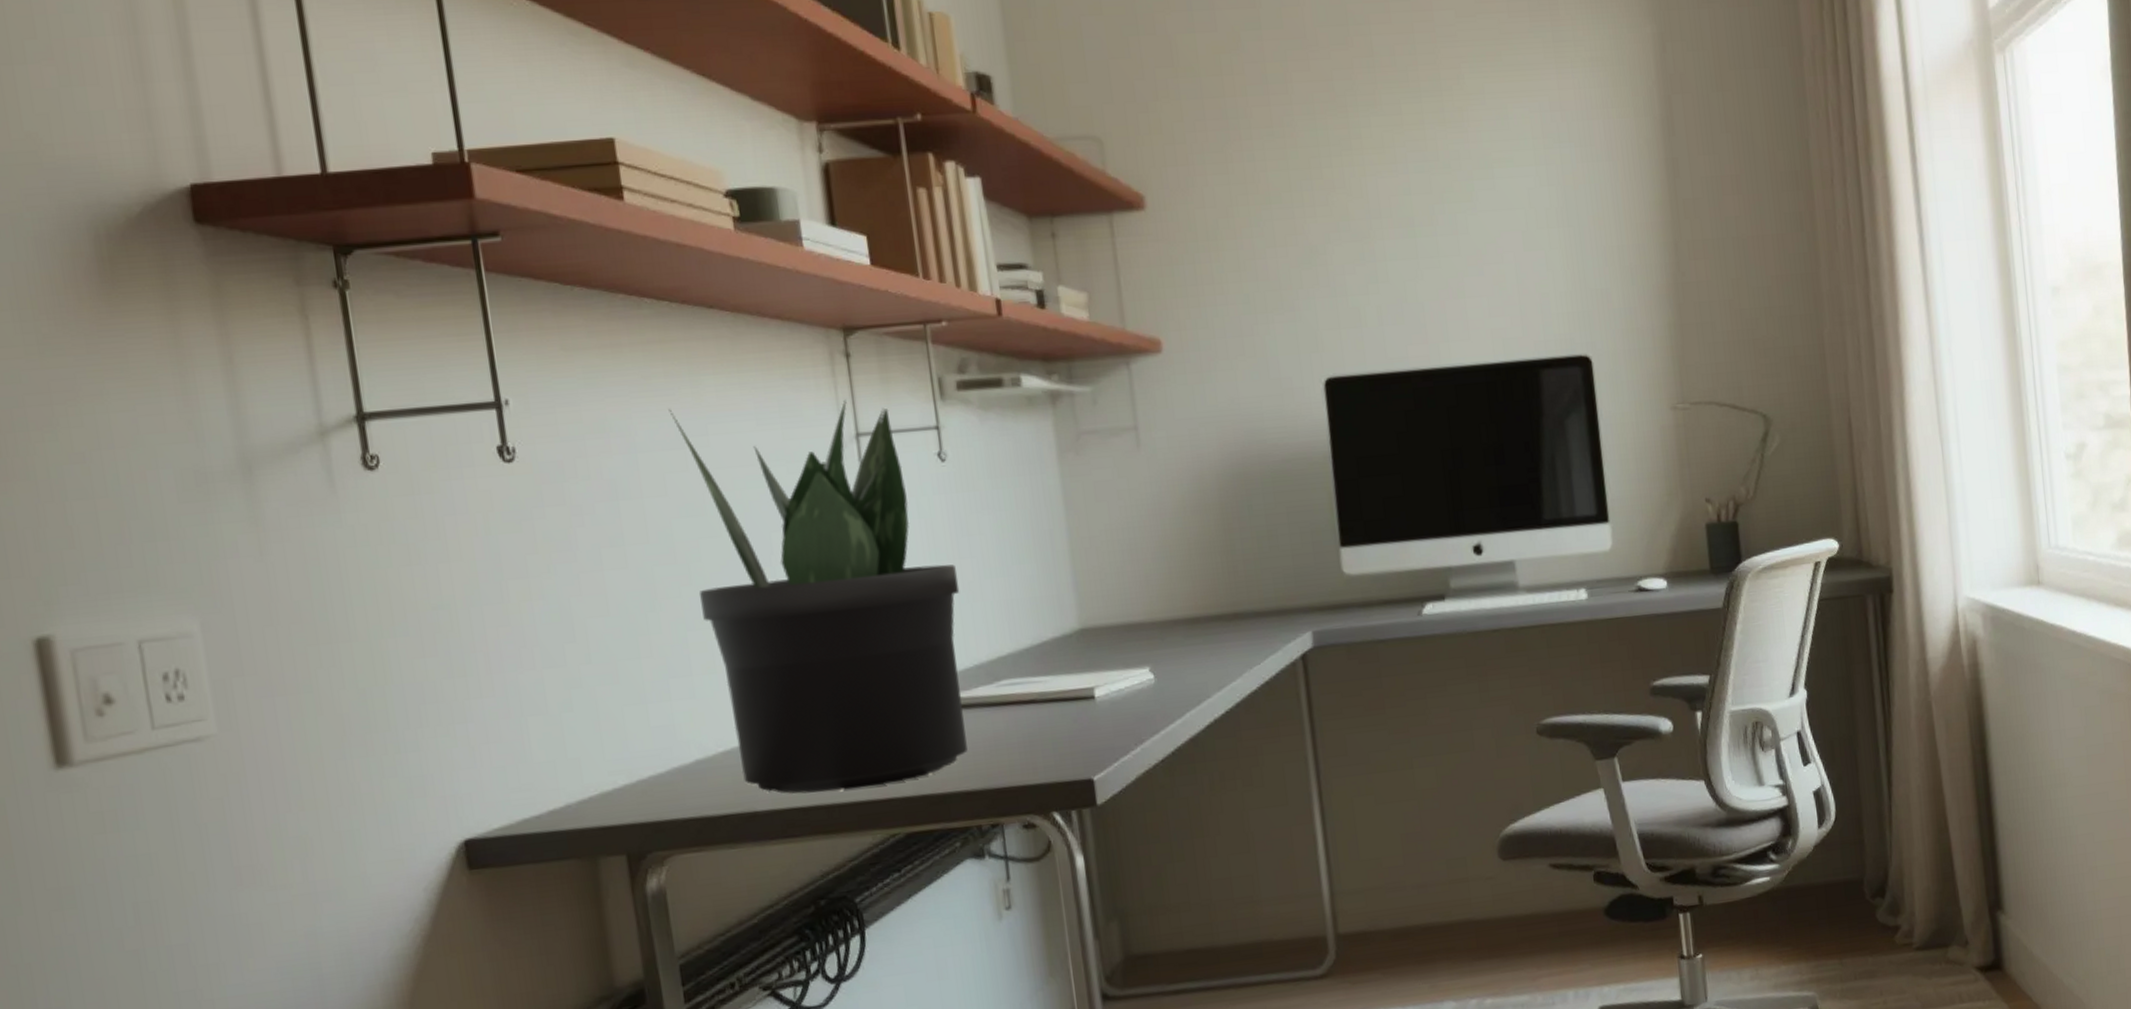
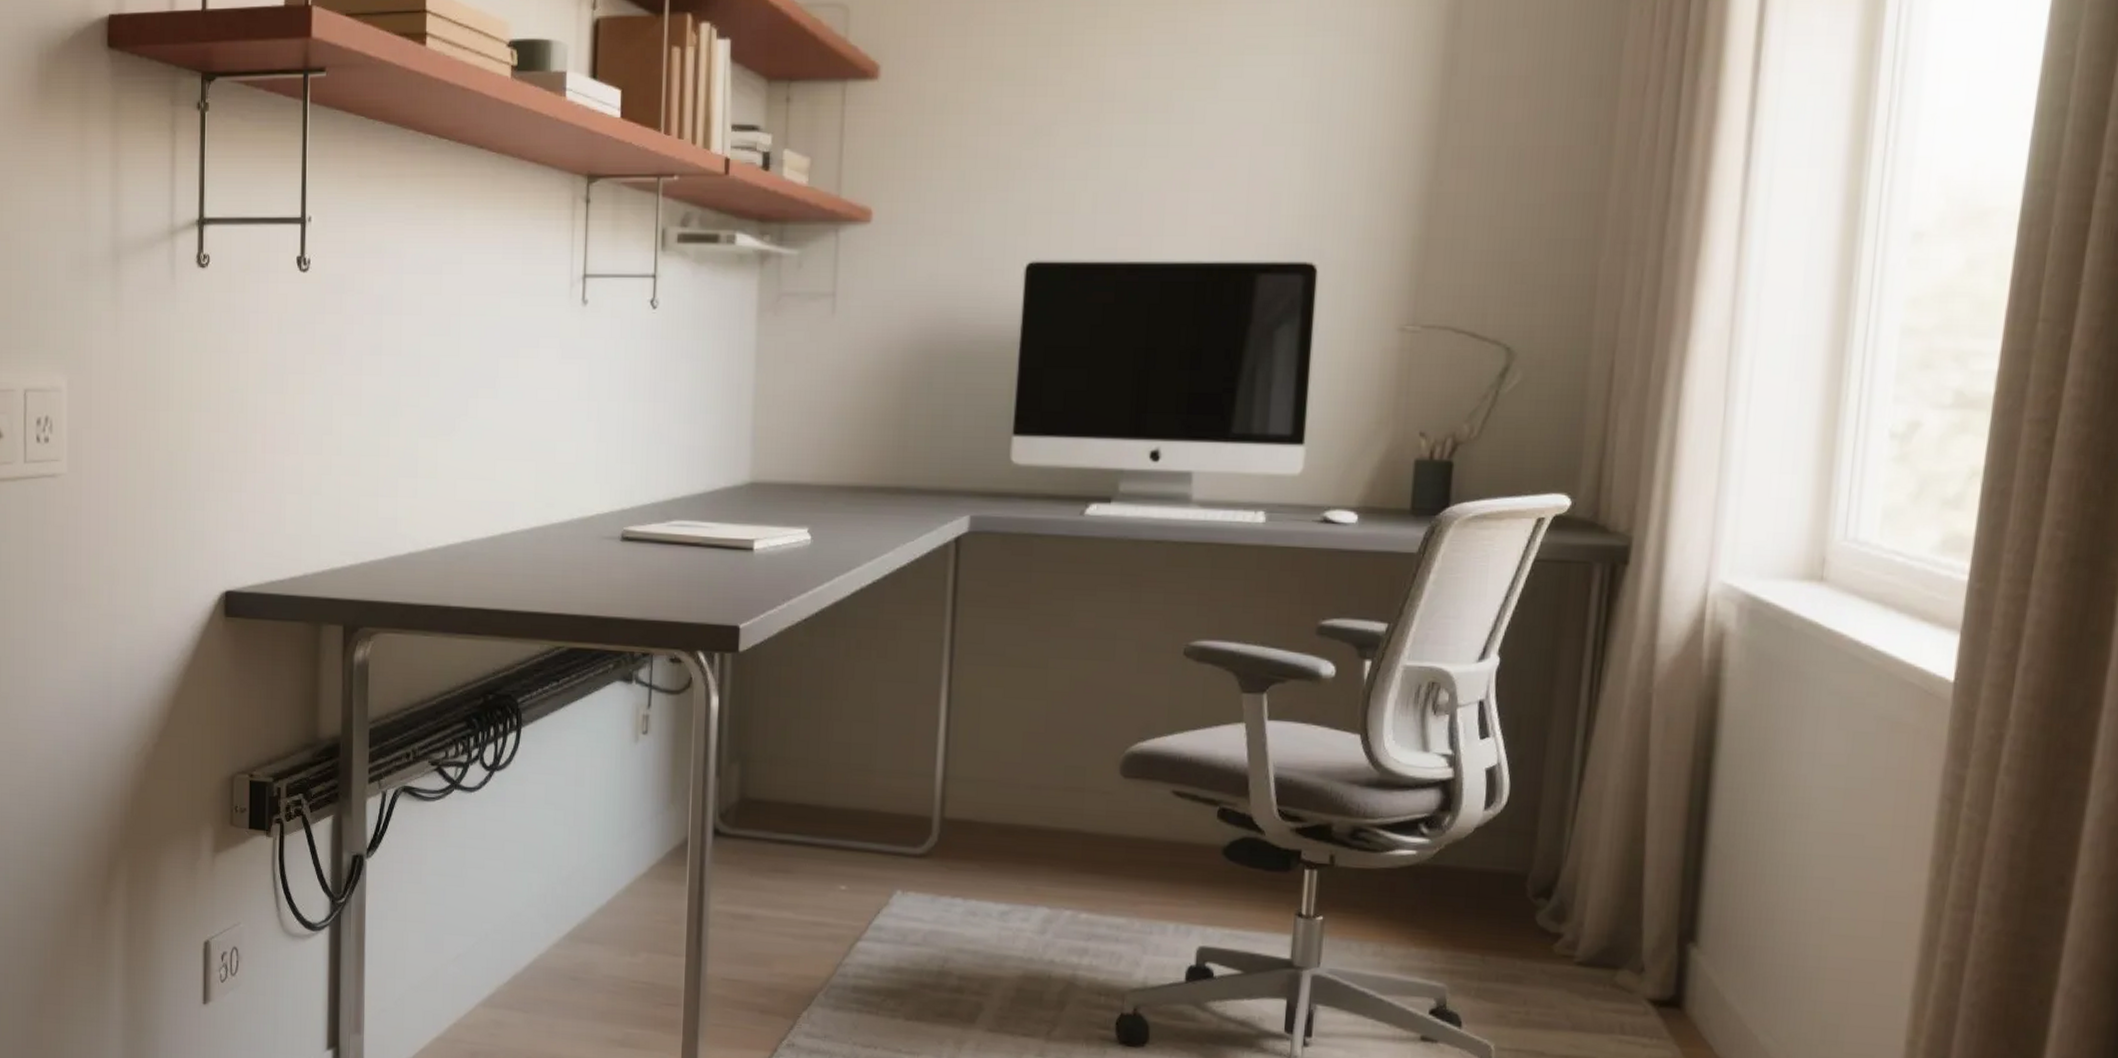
planter: present [668,399,968,794] -> none [433,237,651,600]

